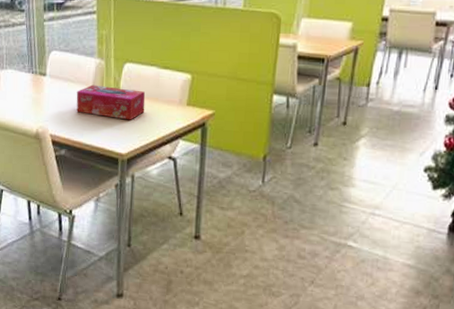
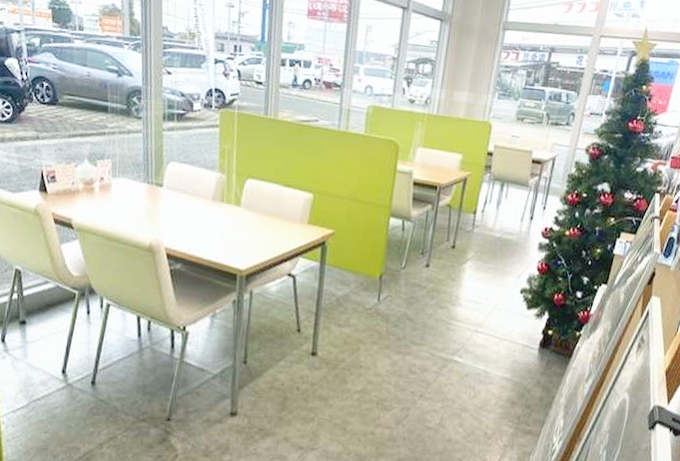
tissue box: present [76,84,146,120] -> none [194,198,267,236]

